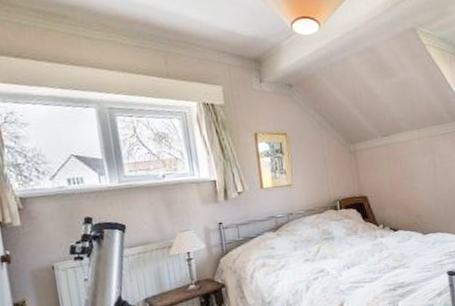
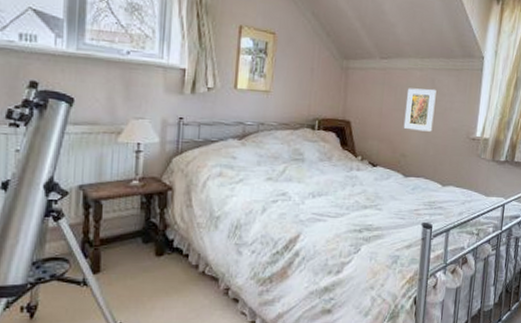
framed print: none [411,153,439,193] -> present [403,88,436,132]

